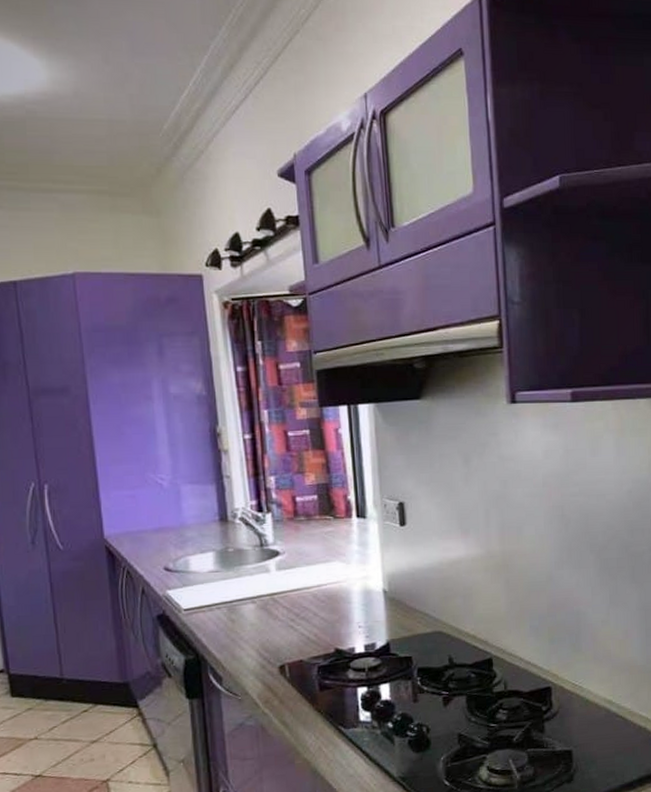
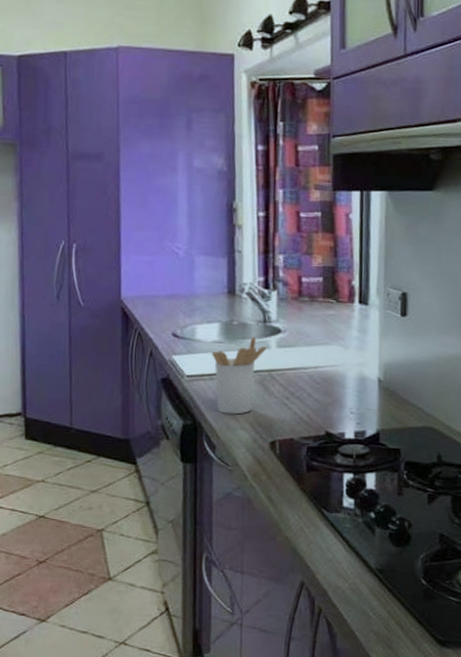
utensil holder: none [208,562,267,644] -> present [211,336,267,415]

